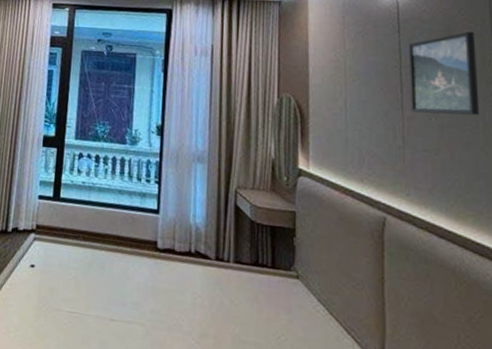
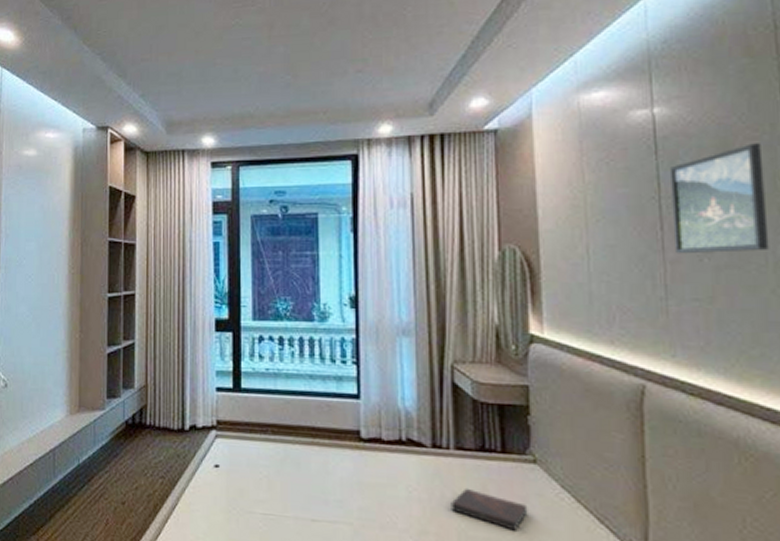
book: none [228,297,291,338] -> present [451,487,528,531]

